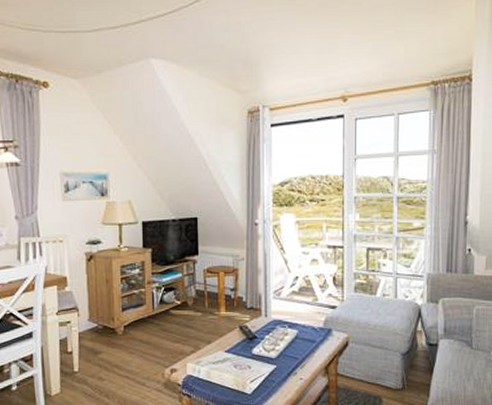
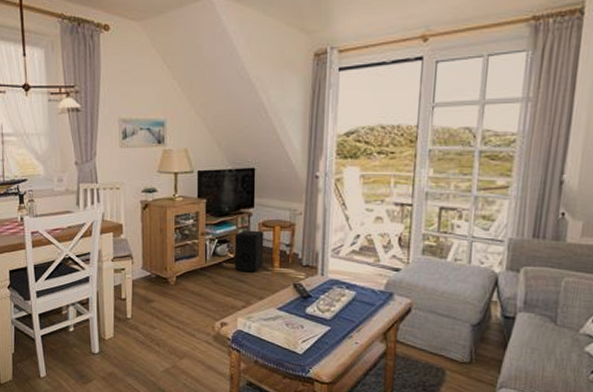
speaker: none [181,276,210,318] -> present [234,230,264,273]

